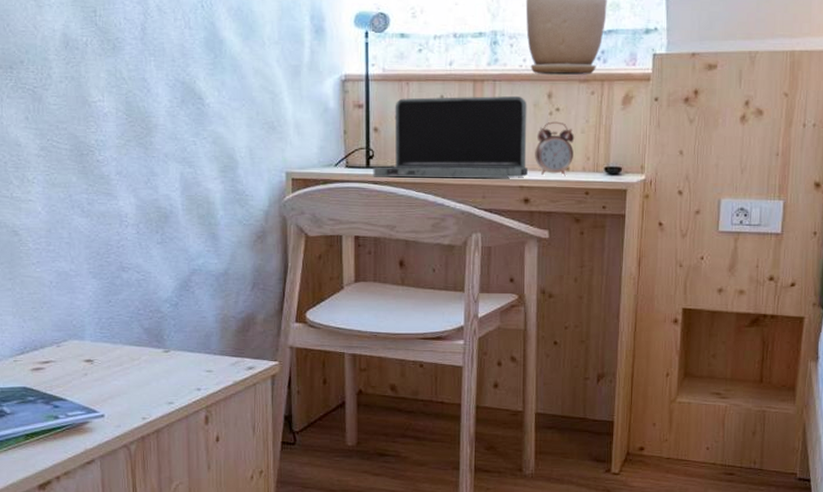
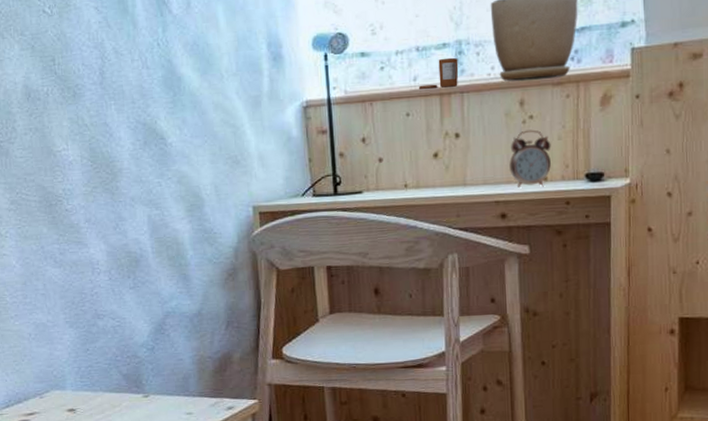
laptop: present [373,95,528,178] -> none [341,106,503,204]
candle: none [453,46,493,76] -> present [418,57,459,90]

